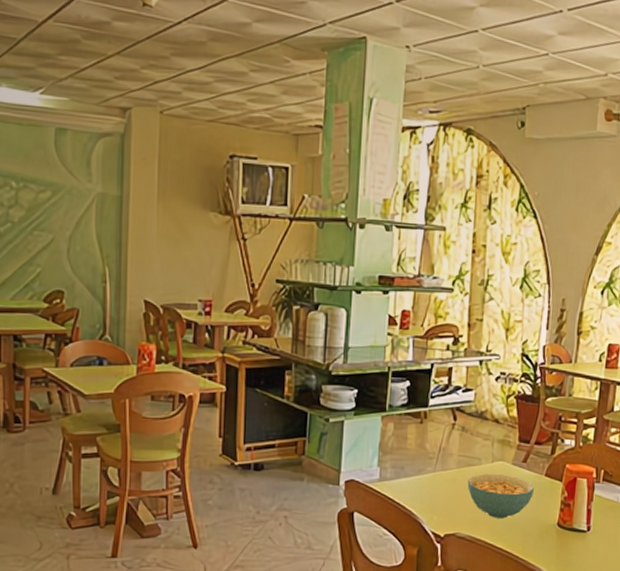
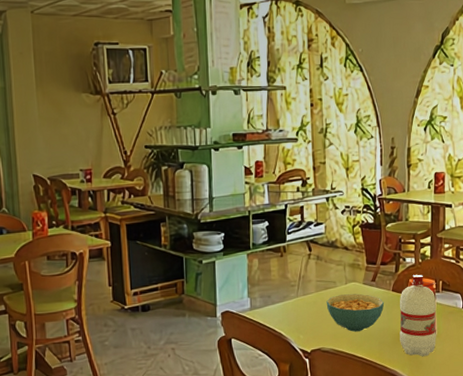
water bottle: none [548,459,597,554] -> present [400,274,437,356]

